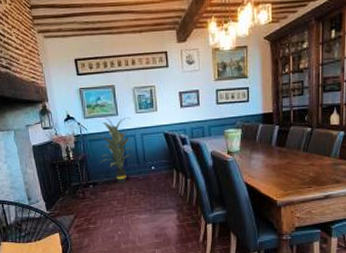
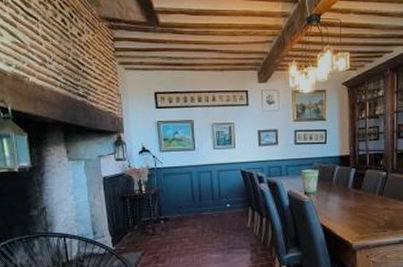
indoor plant: present [92,116,134,184] -> none [167,150,210,221]

